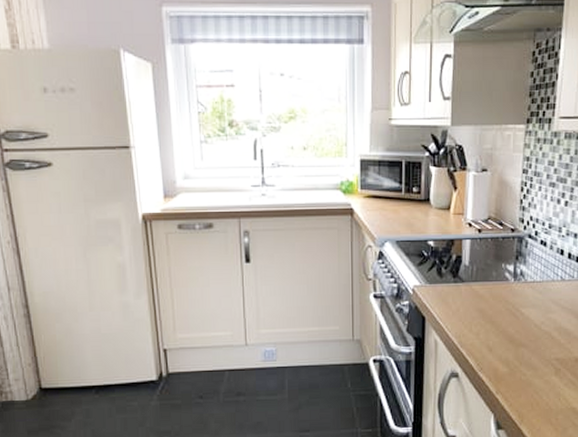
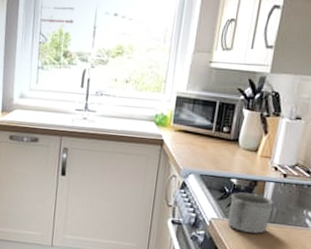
mug: none [430,254,472,296] -> present [227,192,273,234]

